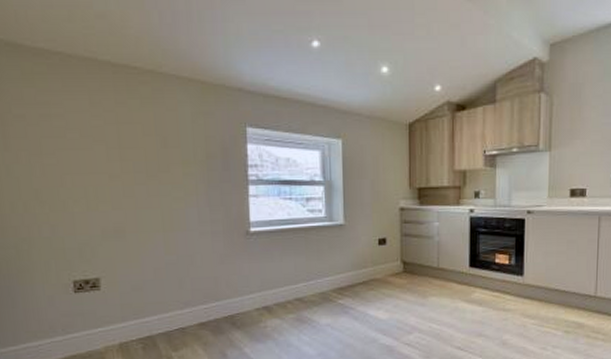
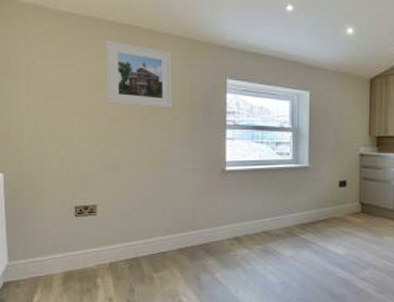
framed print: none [98,84,185,162] -> present [105,41,173,108]

